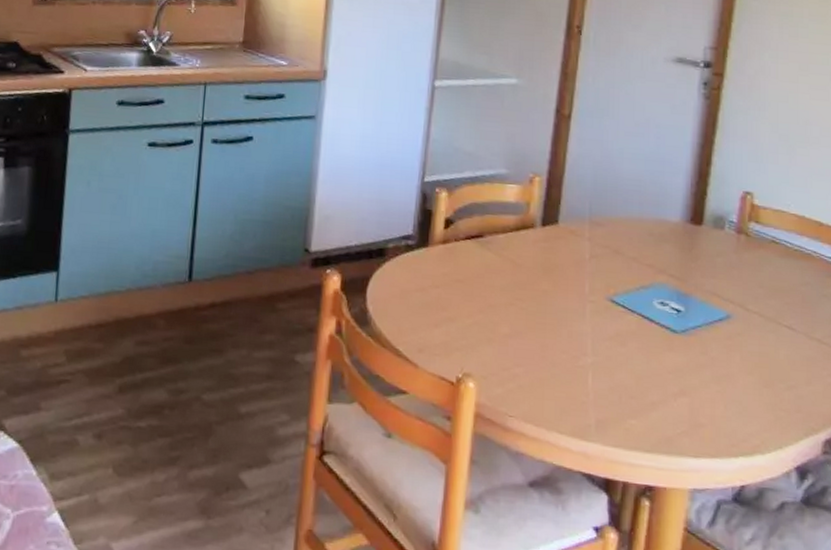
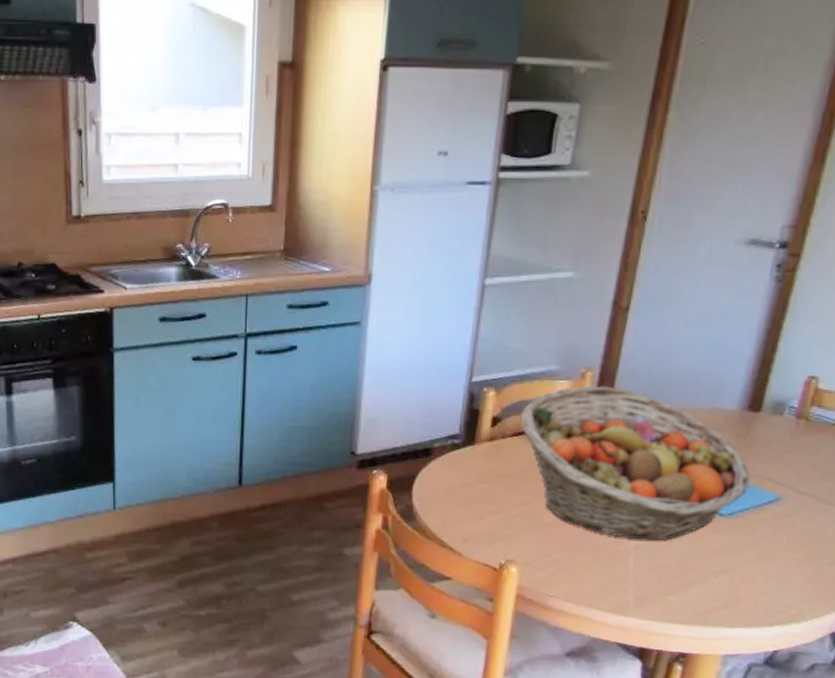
fruit basket: none [472,191,699,358] -> present [520,386,750,541]

